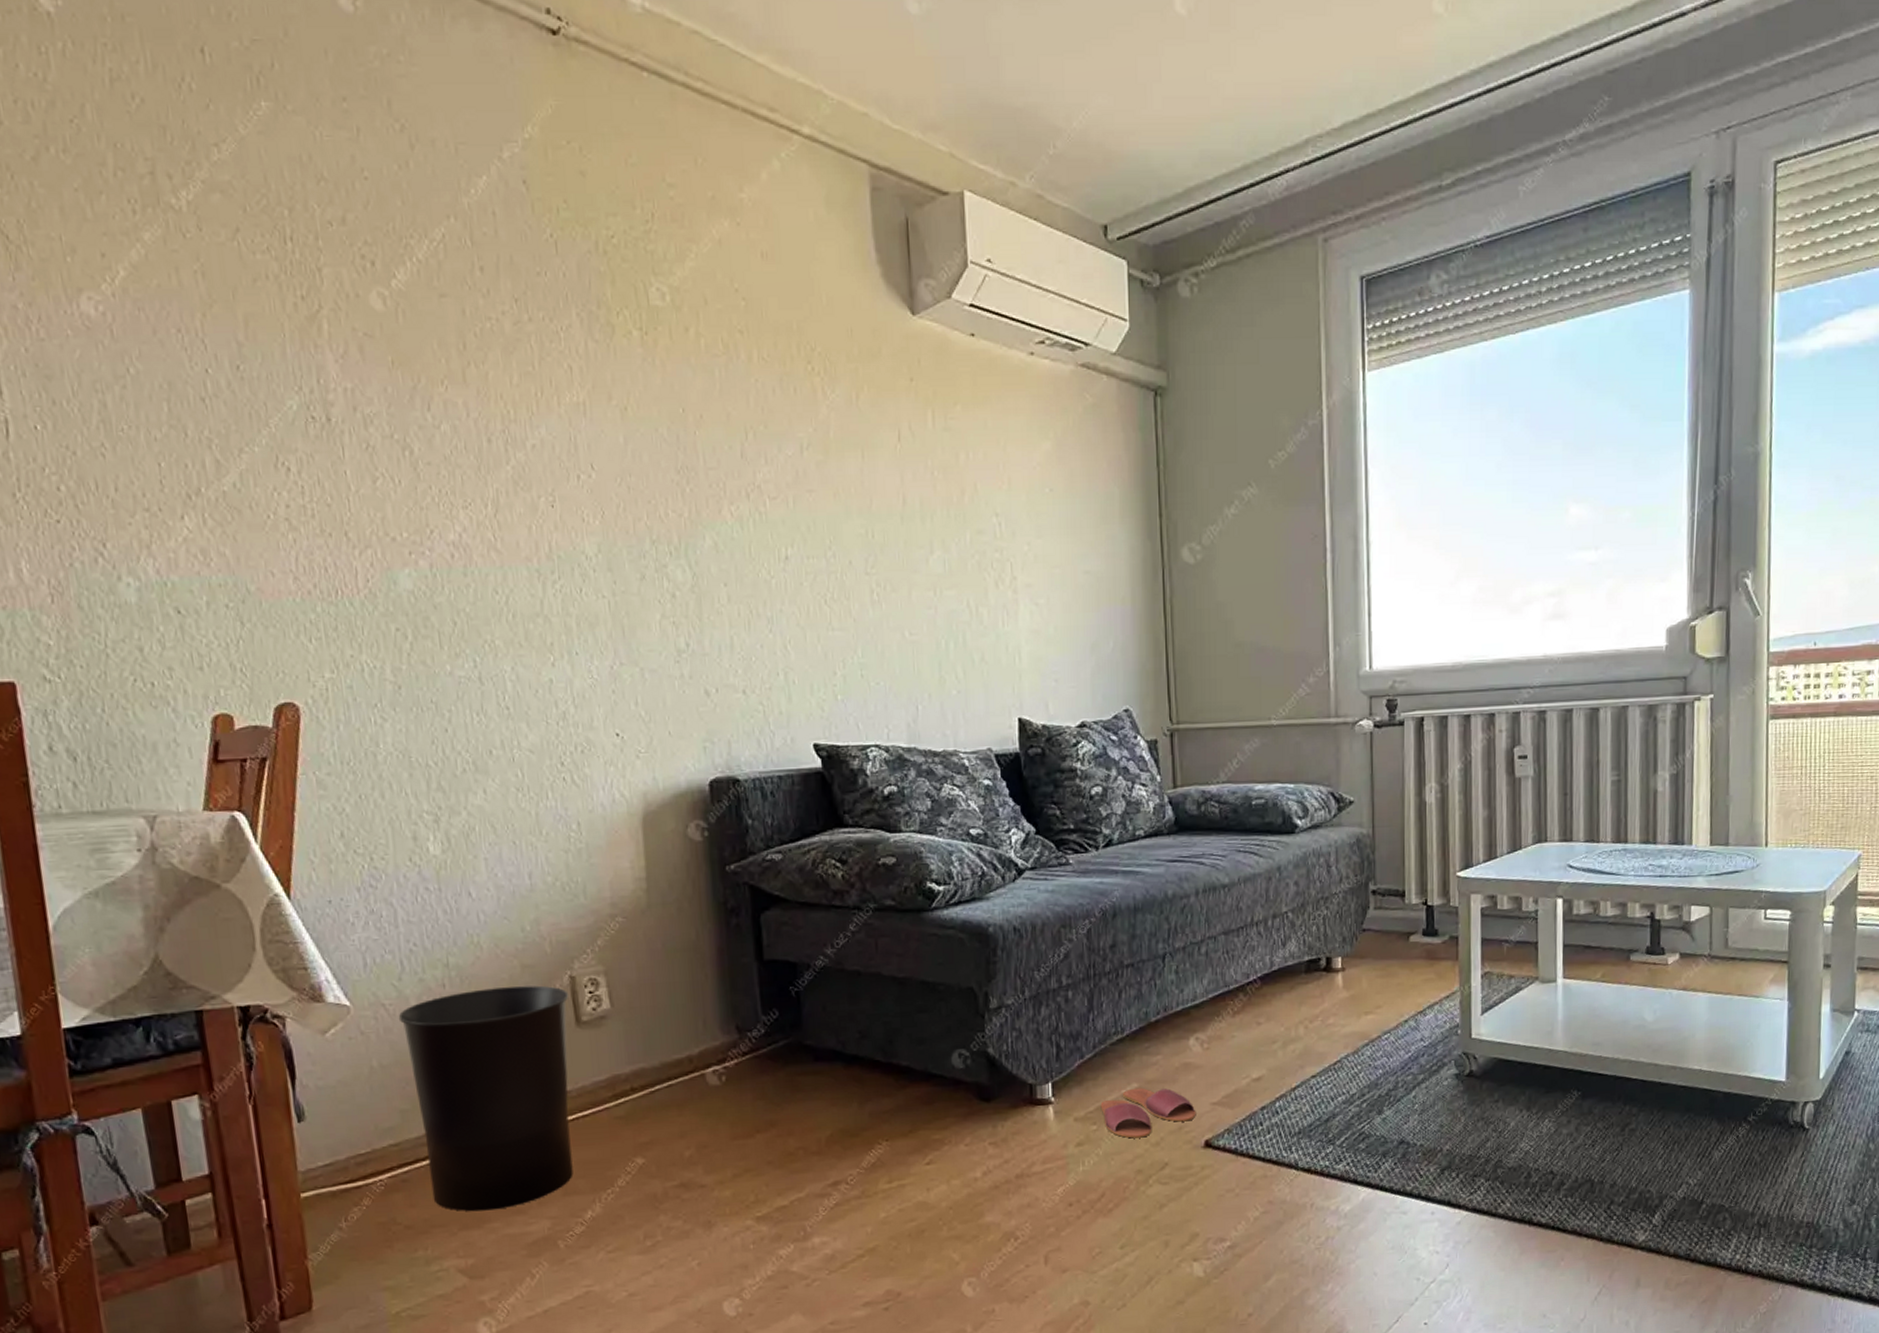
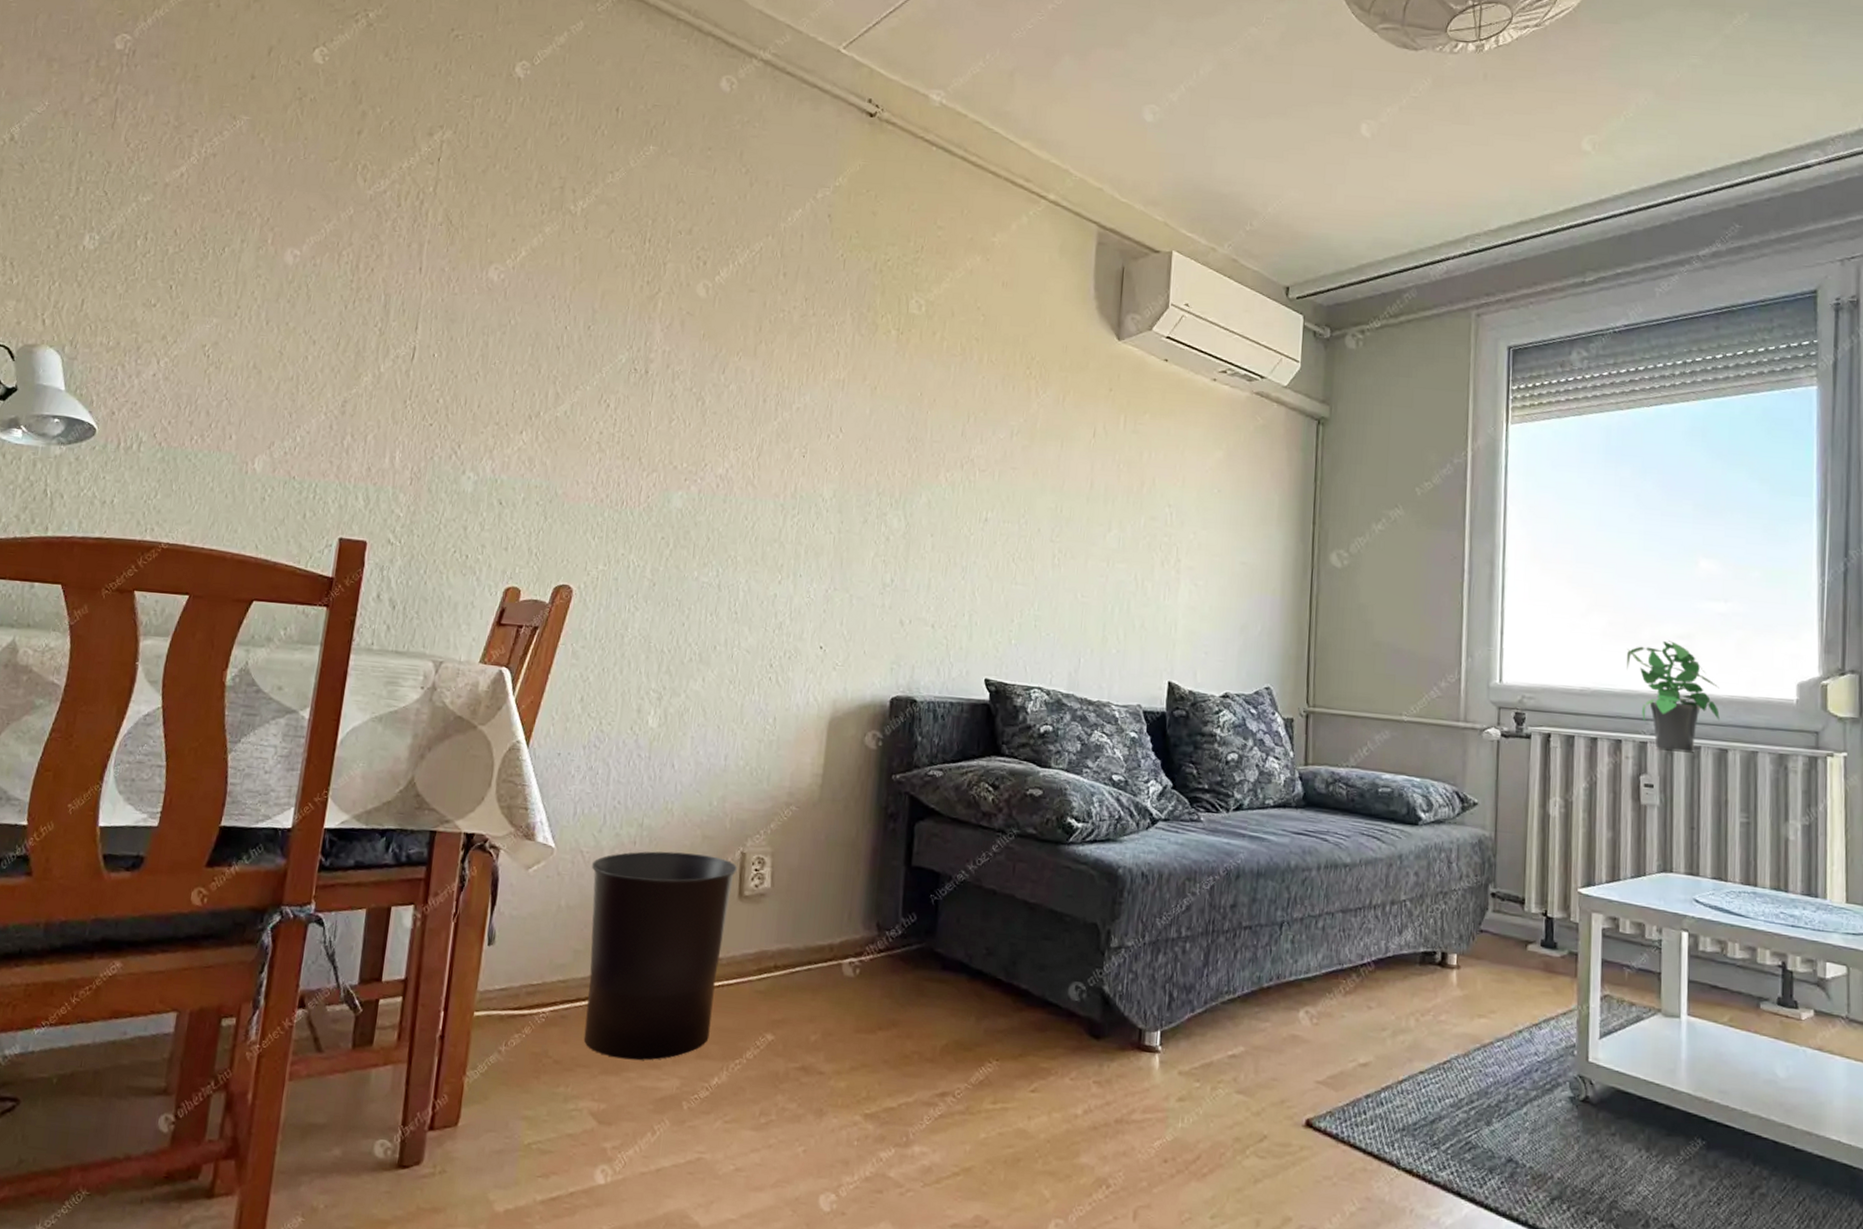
slippers: present [1100,1088,1196,1139] -> none [1205,1051,1300,1105]
potted plant: none [1498,600,1591,718] -> present [1627,641,1720,752]

